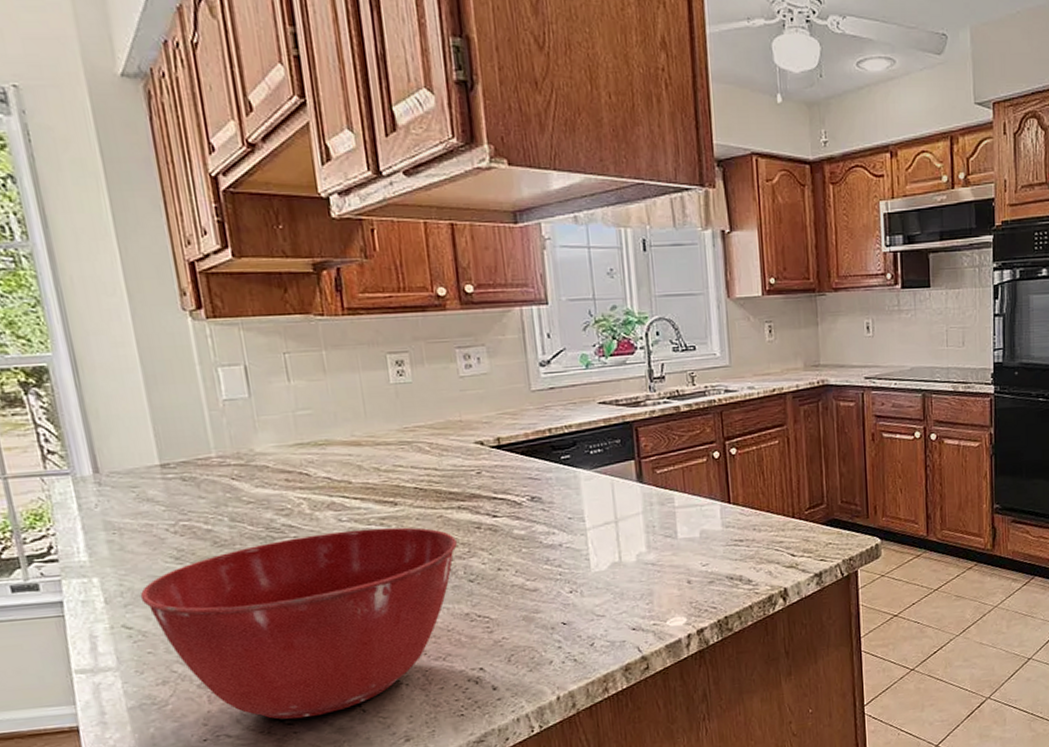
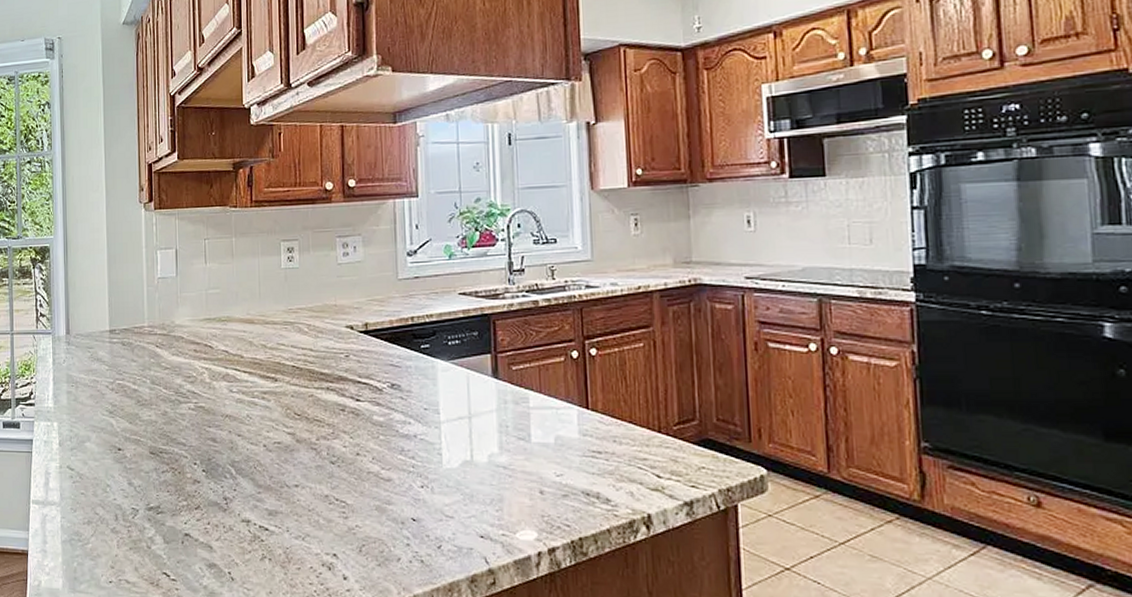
mixing bowl: present [140,527,457,720] -> none [82,401,323,577]

